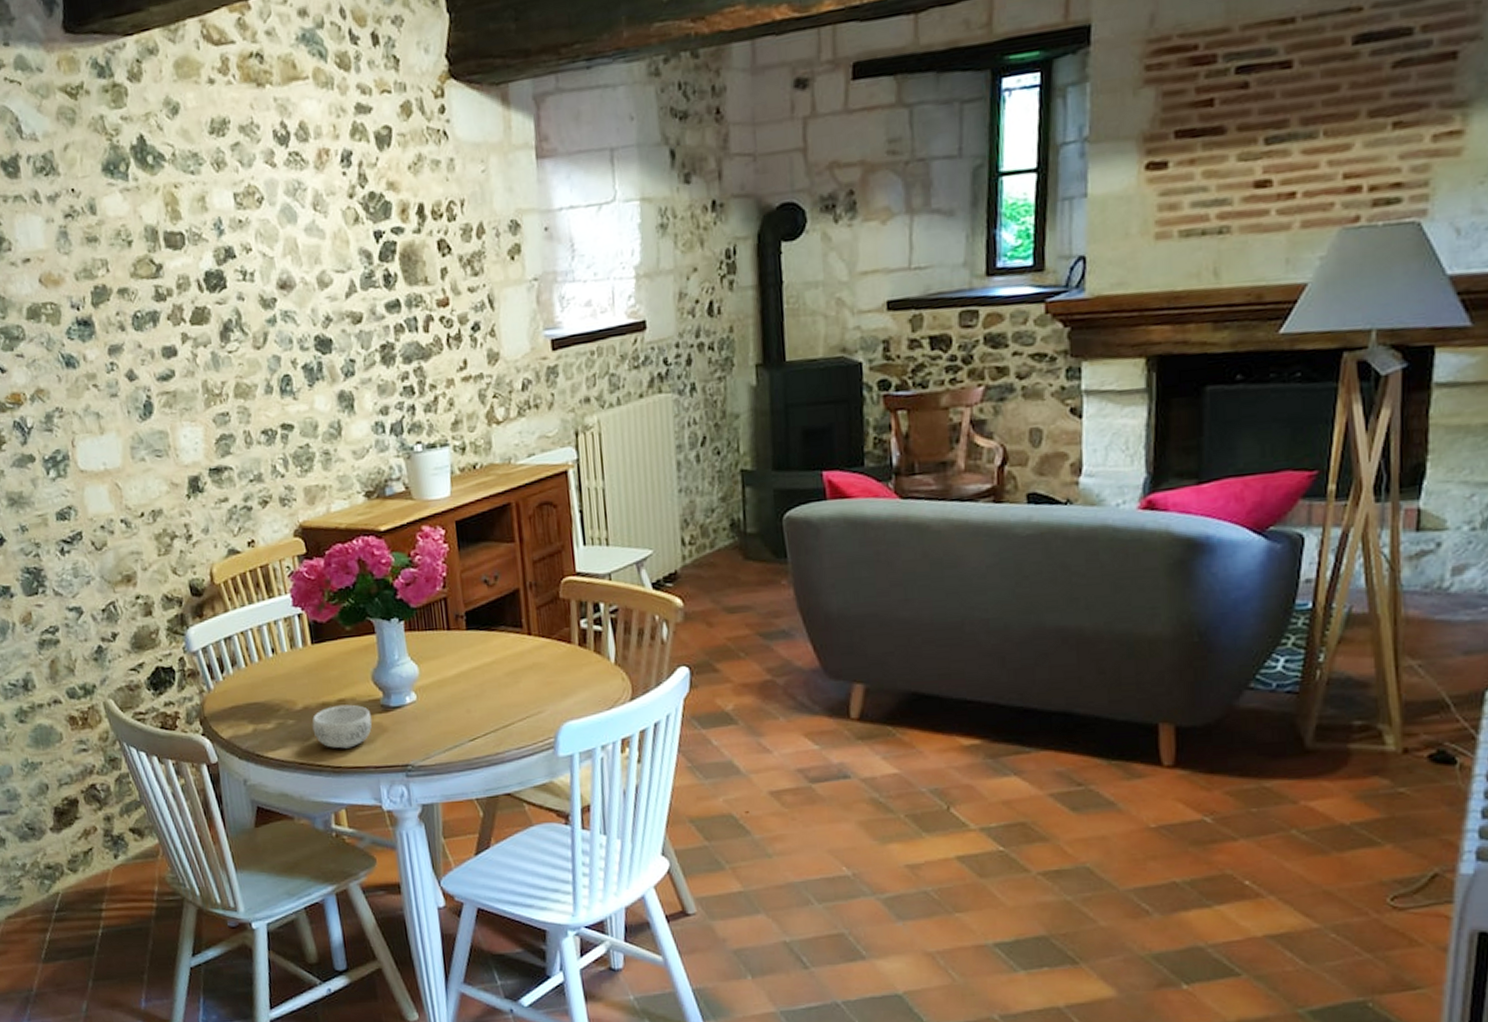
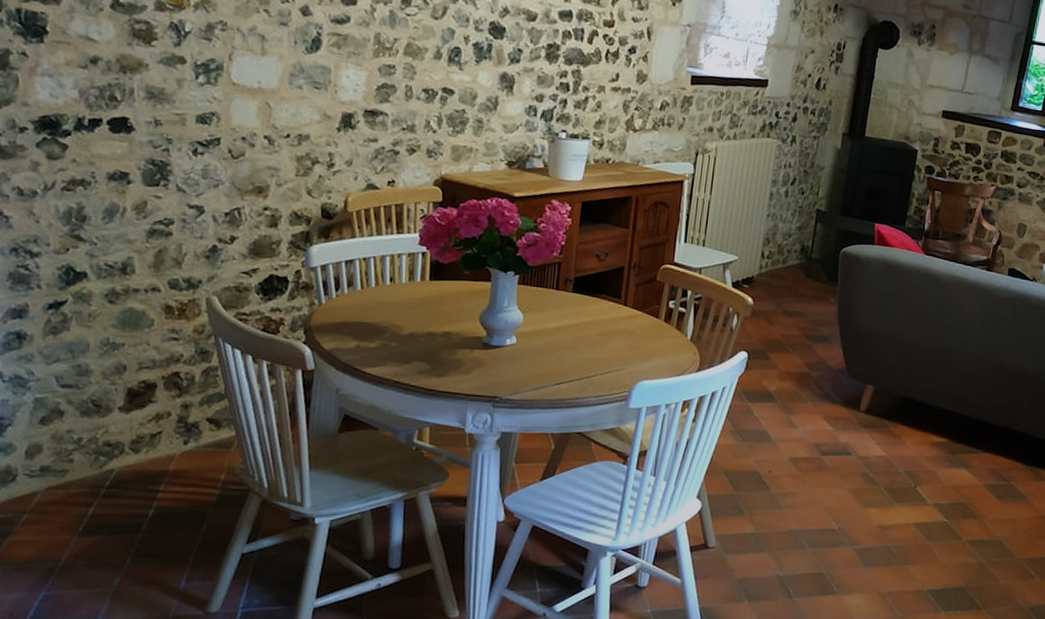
decorative bowl: present [312,704,372,749] -> none [414,336,472,375]

